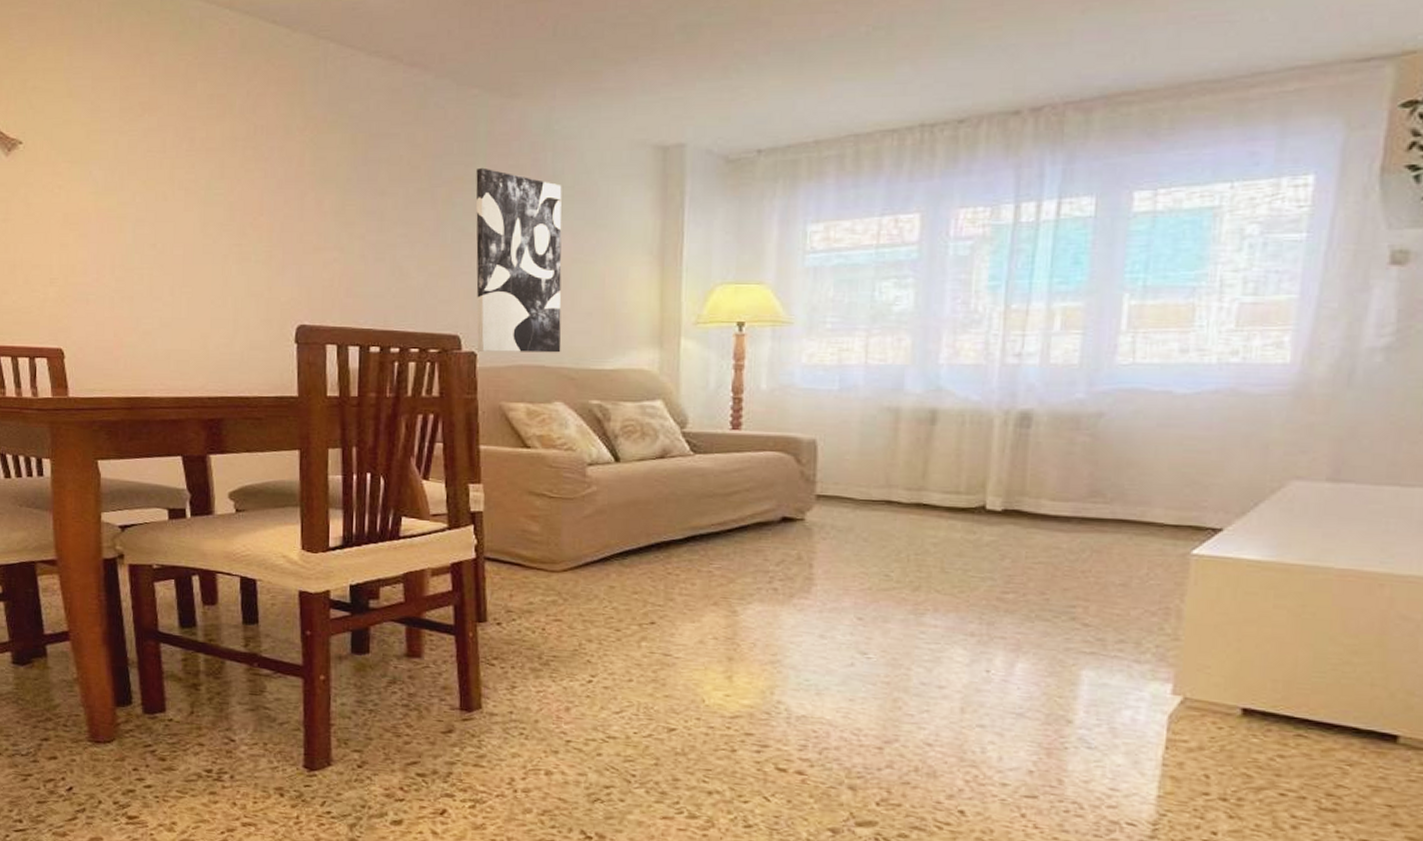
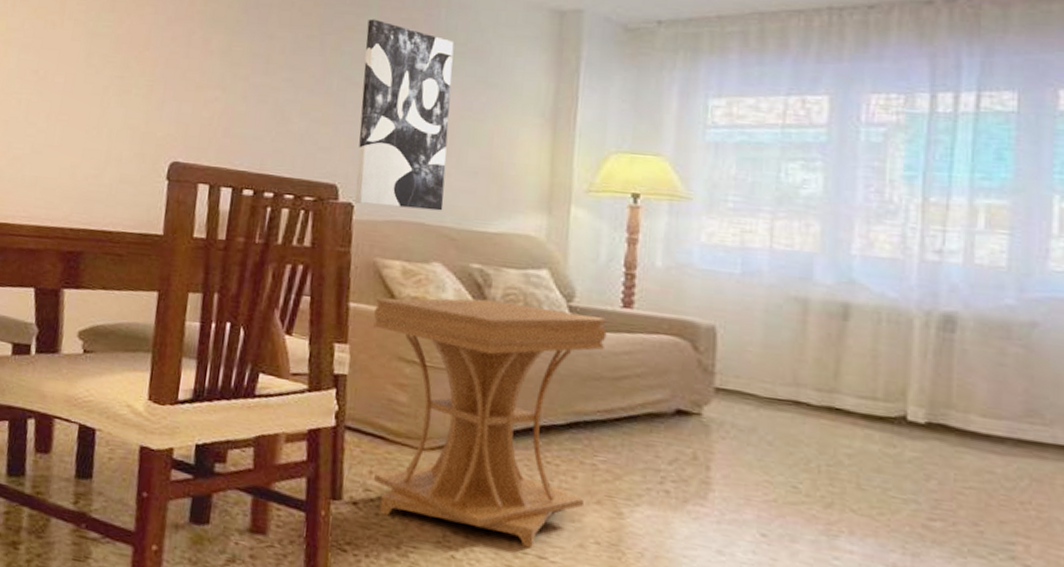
side table: none [503,432,718,648] -> present [373,298,607,549]

